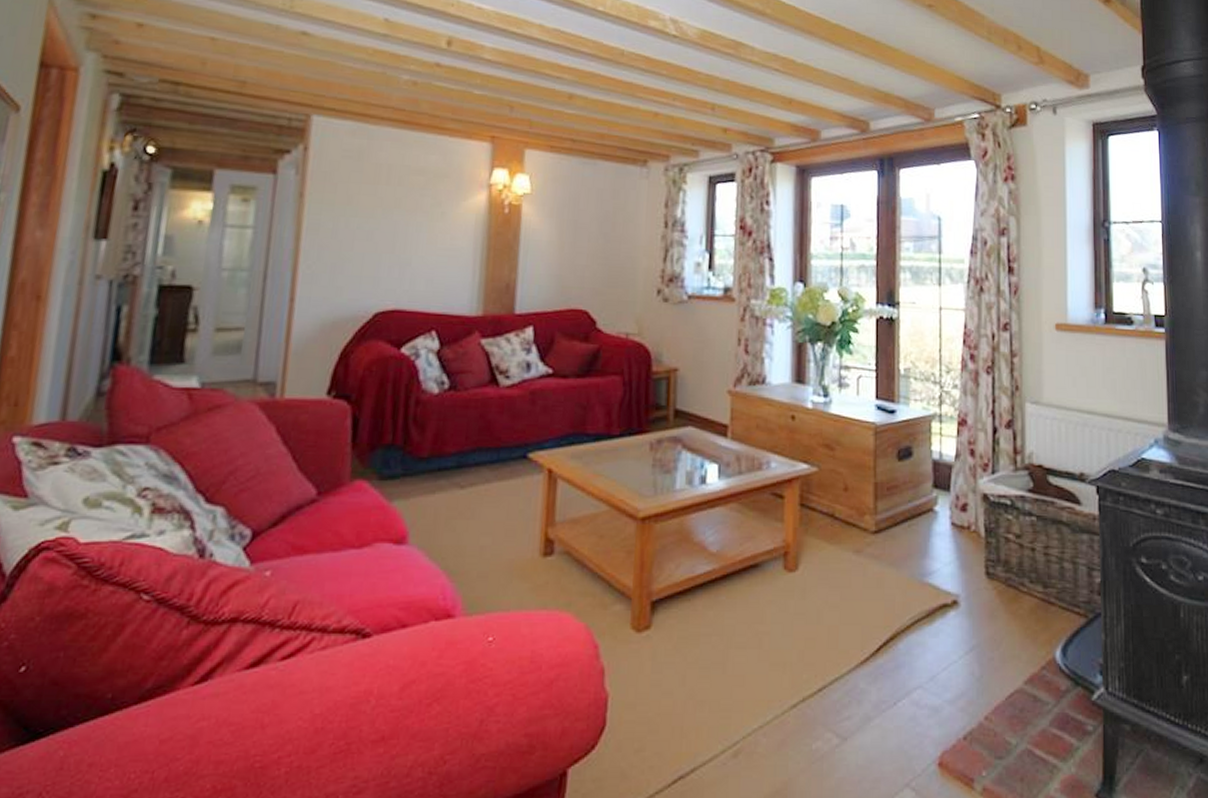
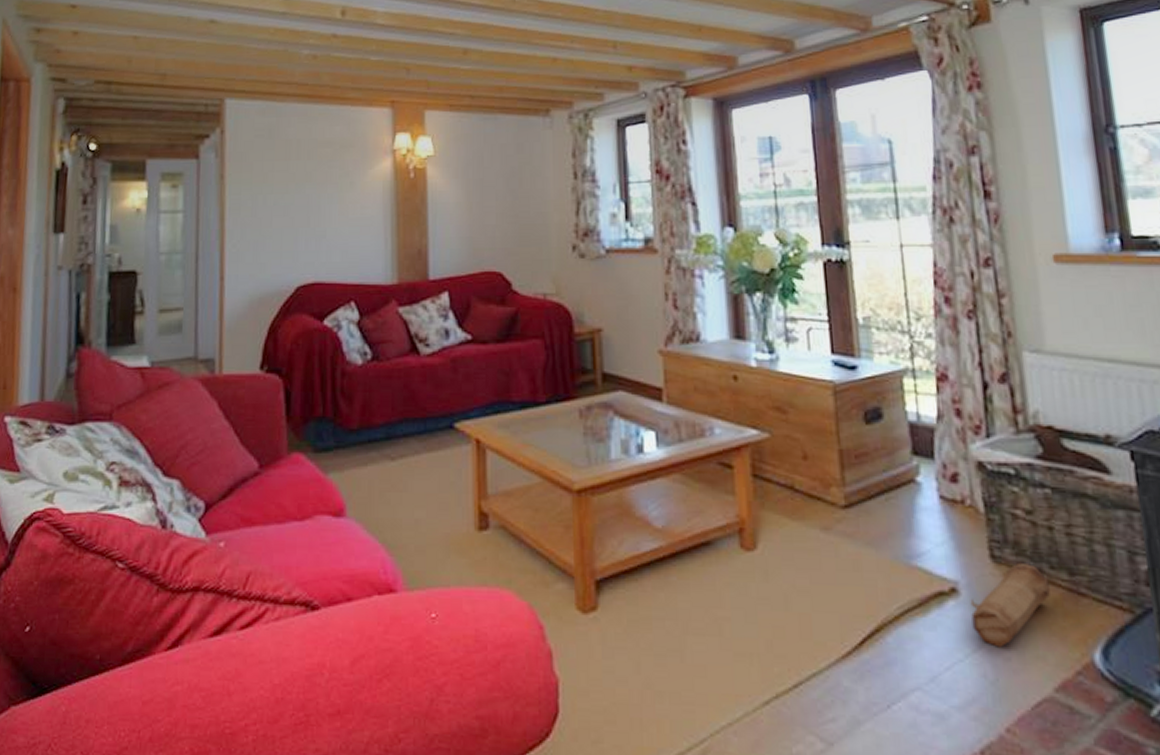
decorative log: none [967,578,1028,649] -> present [970,562,1050,648]

